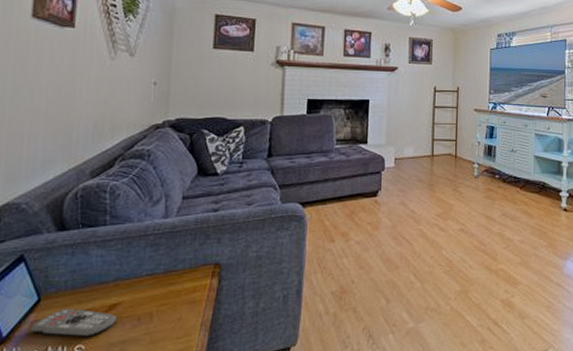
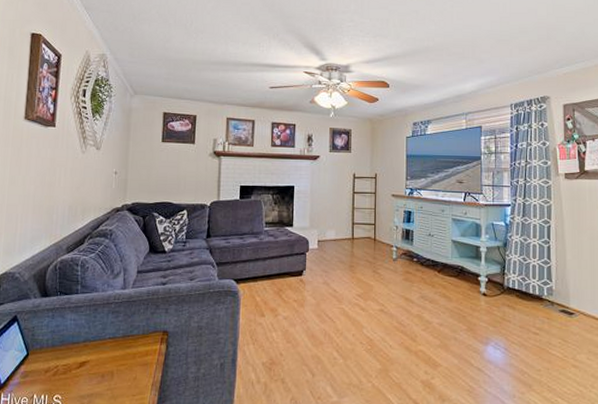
remote control: present [30,308,116,337] -> none [21,363,85,389]

